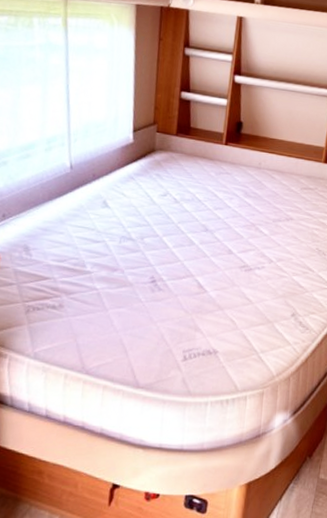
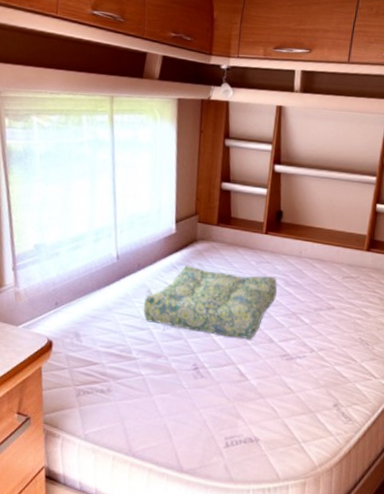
seat cushion: none [98,175,237,252] -> present [143,265,278,340]

